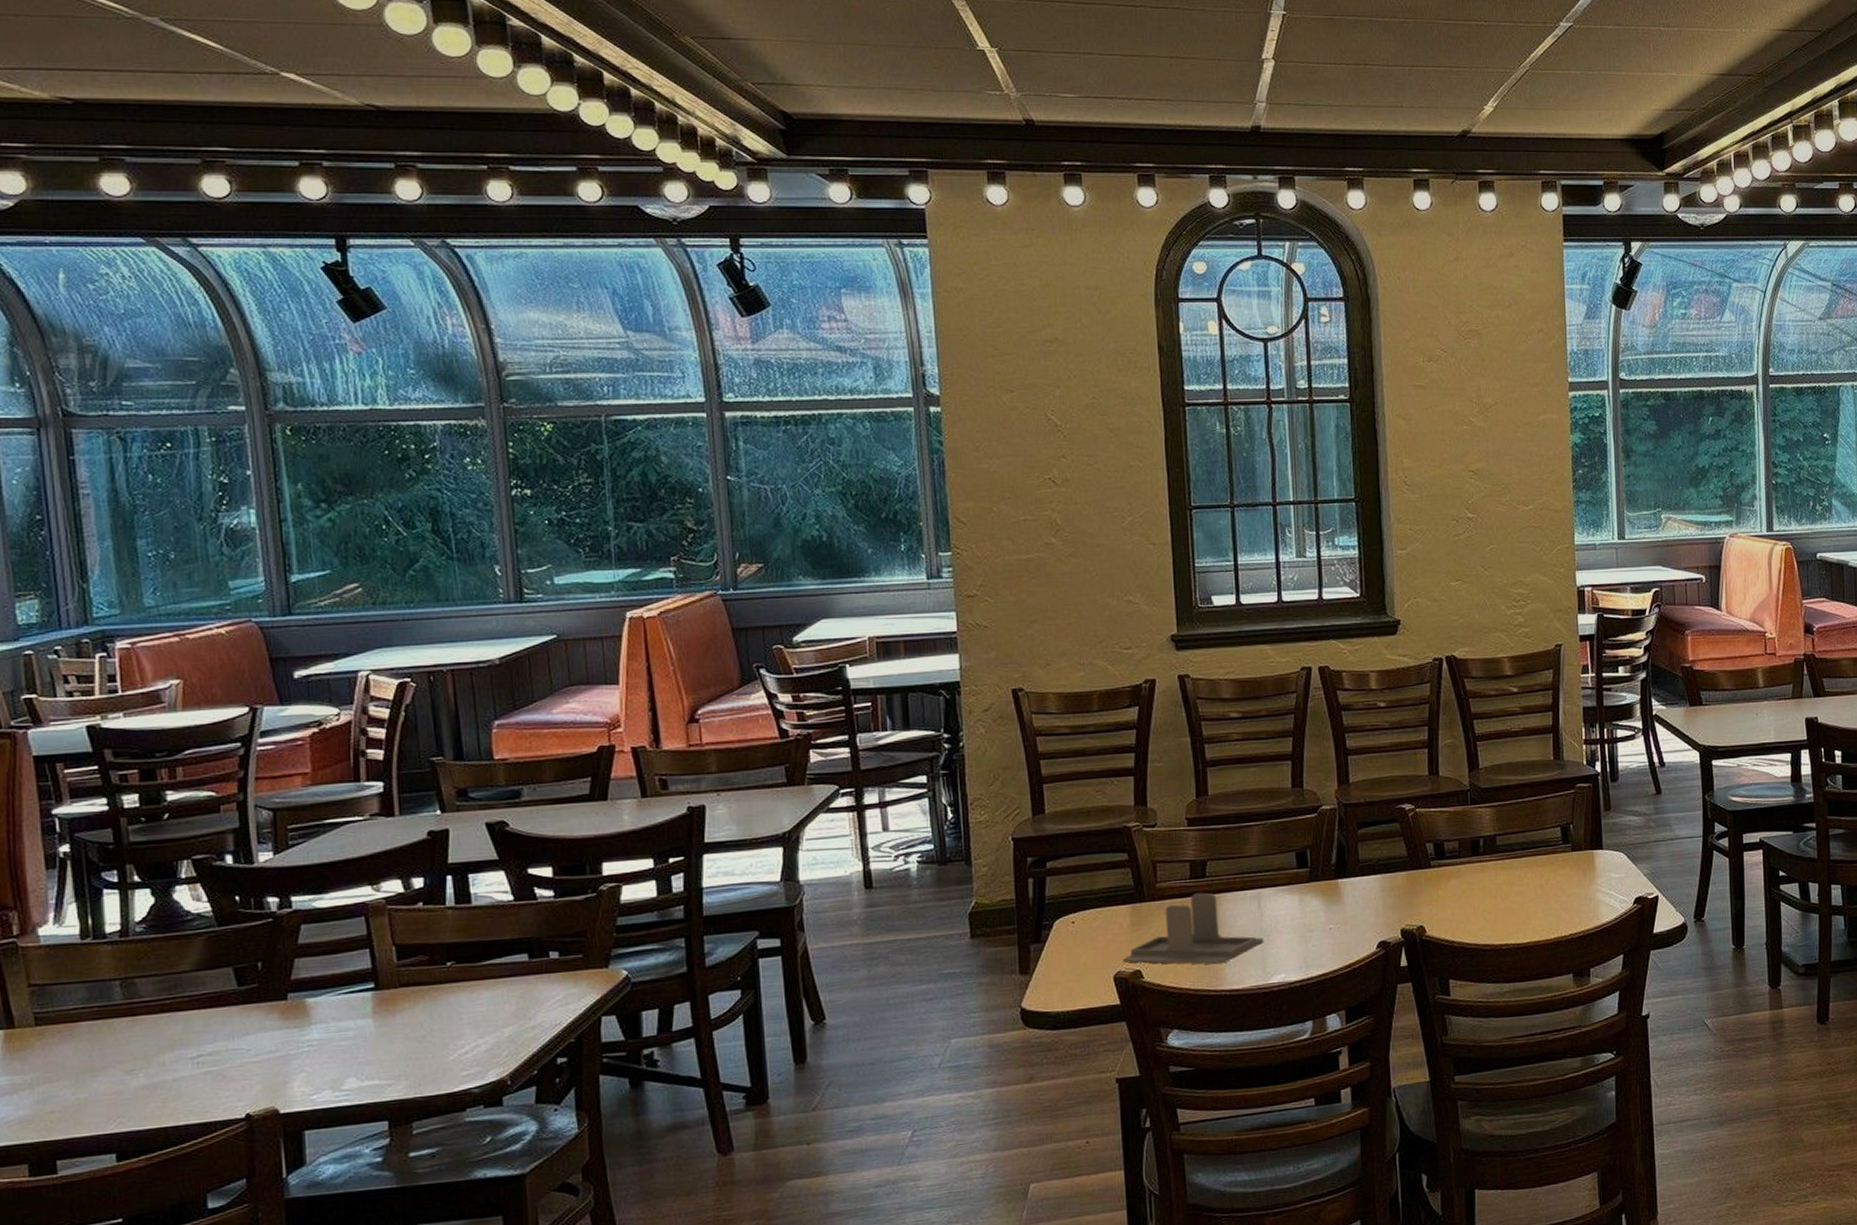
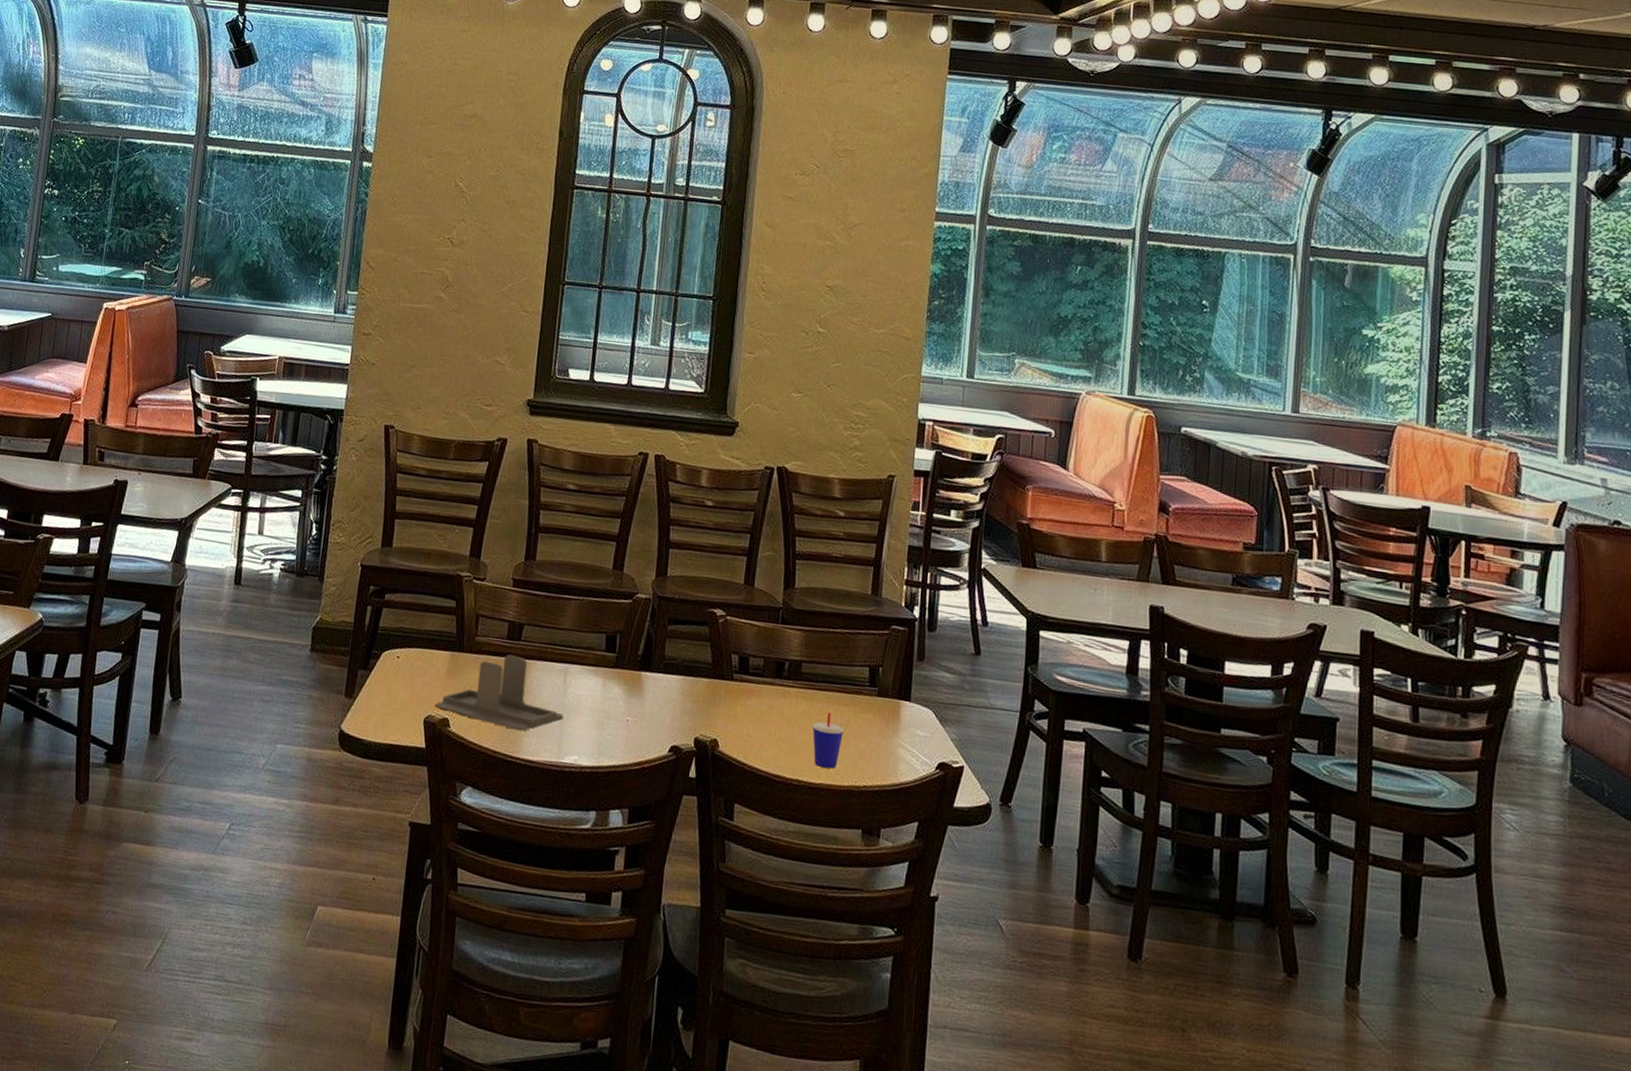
beverage cup: none [1514,876,1544,927] -> present [812,712,844,769]

